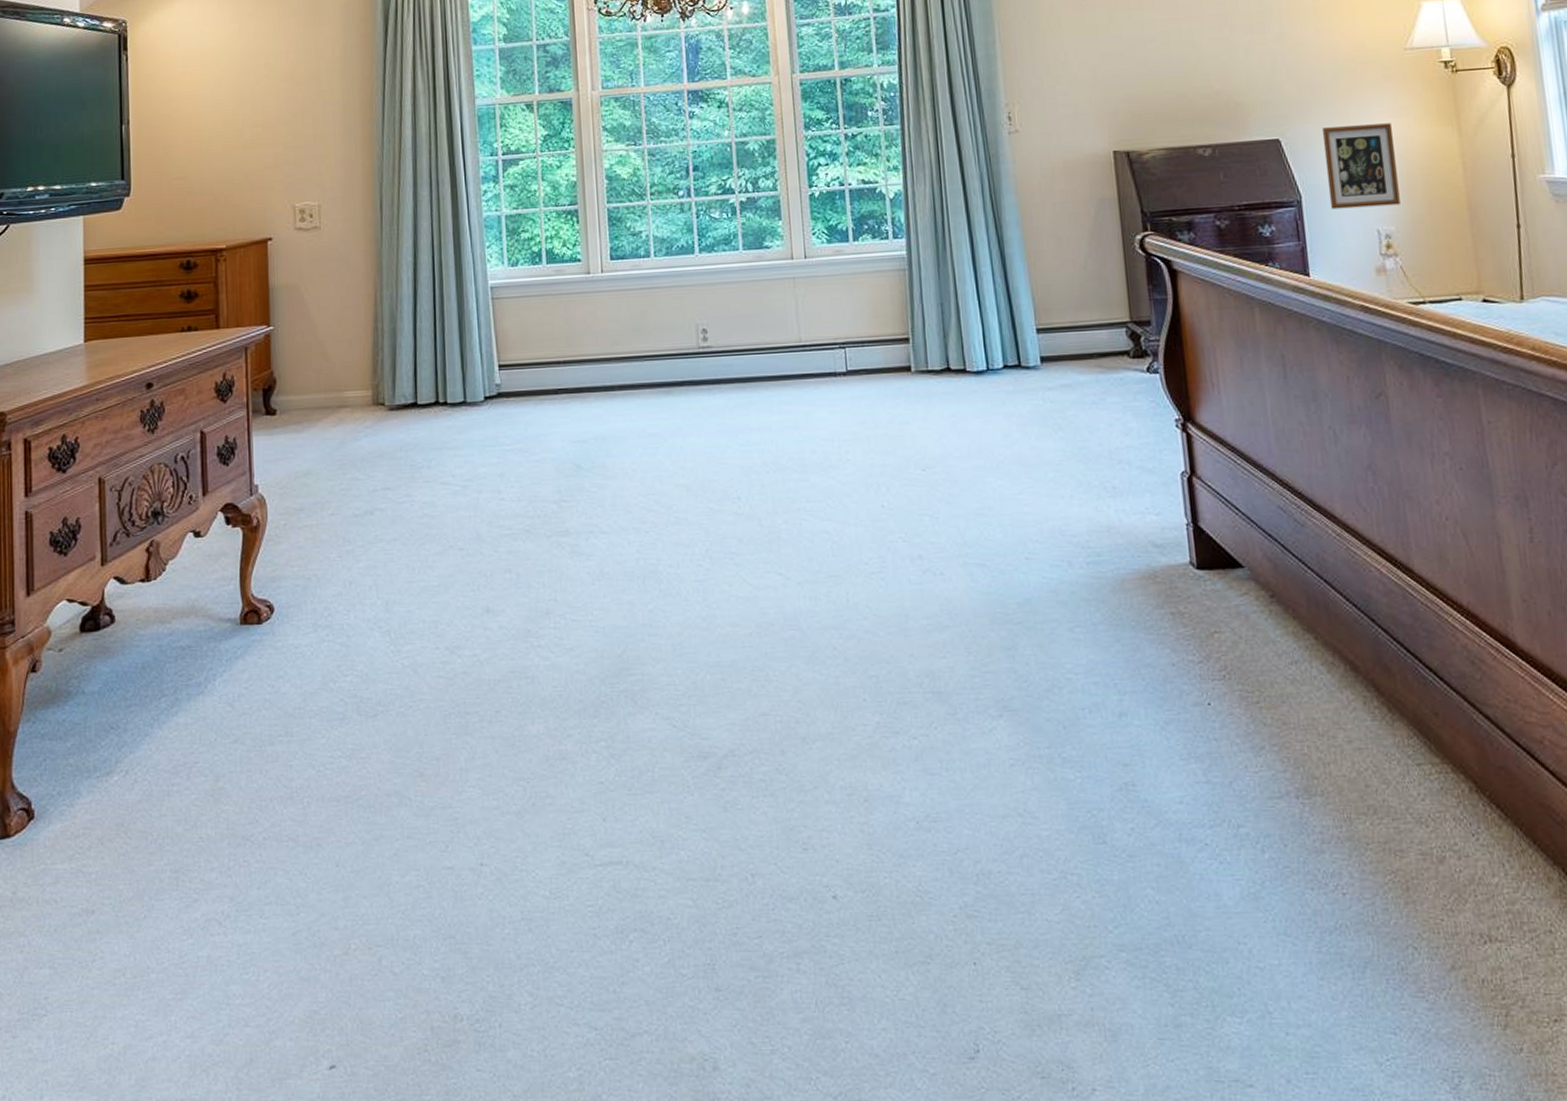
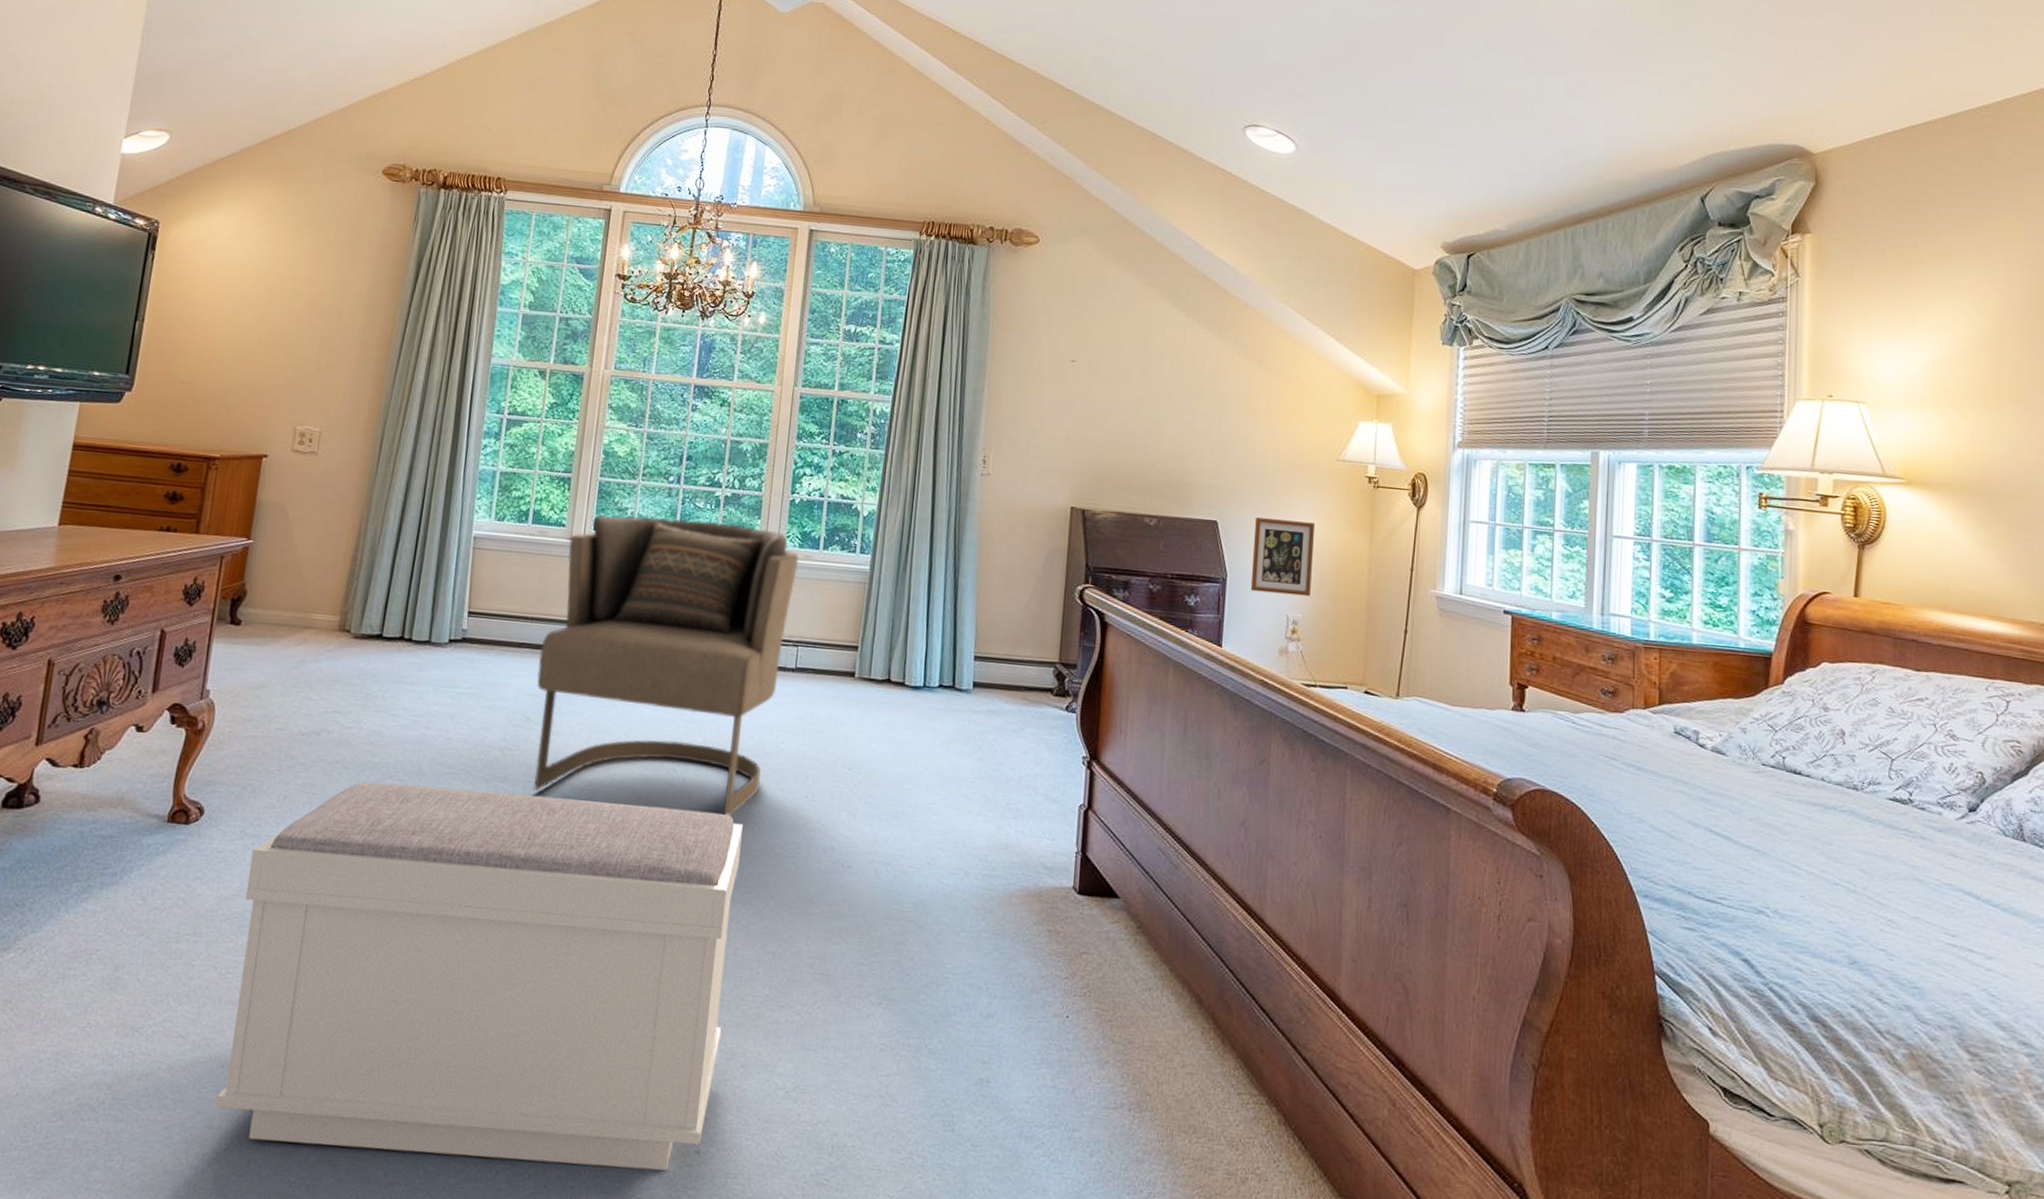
bench: none [327,536,838,936] -> present [216,782,743,1171]
armchair: none [578,229,832,540] -> present [533,514,799,817]

